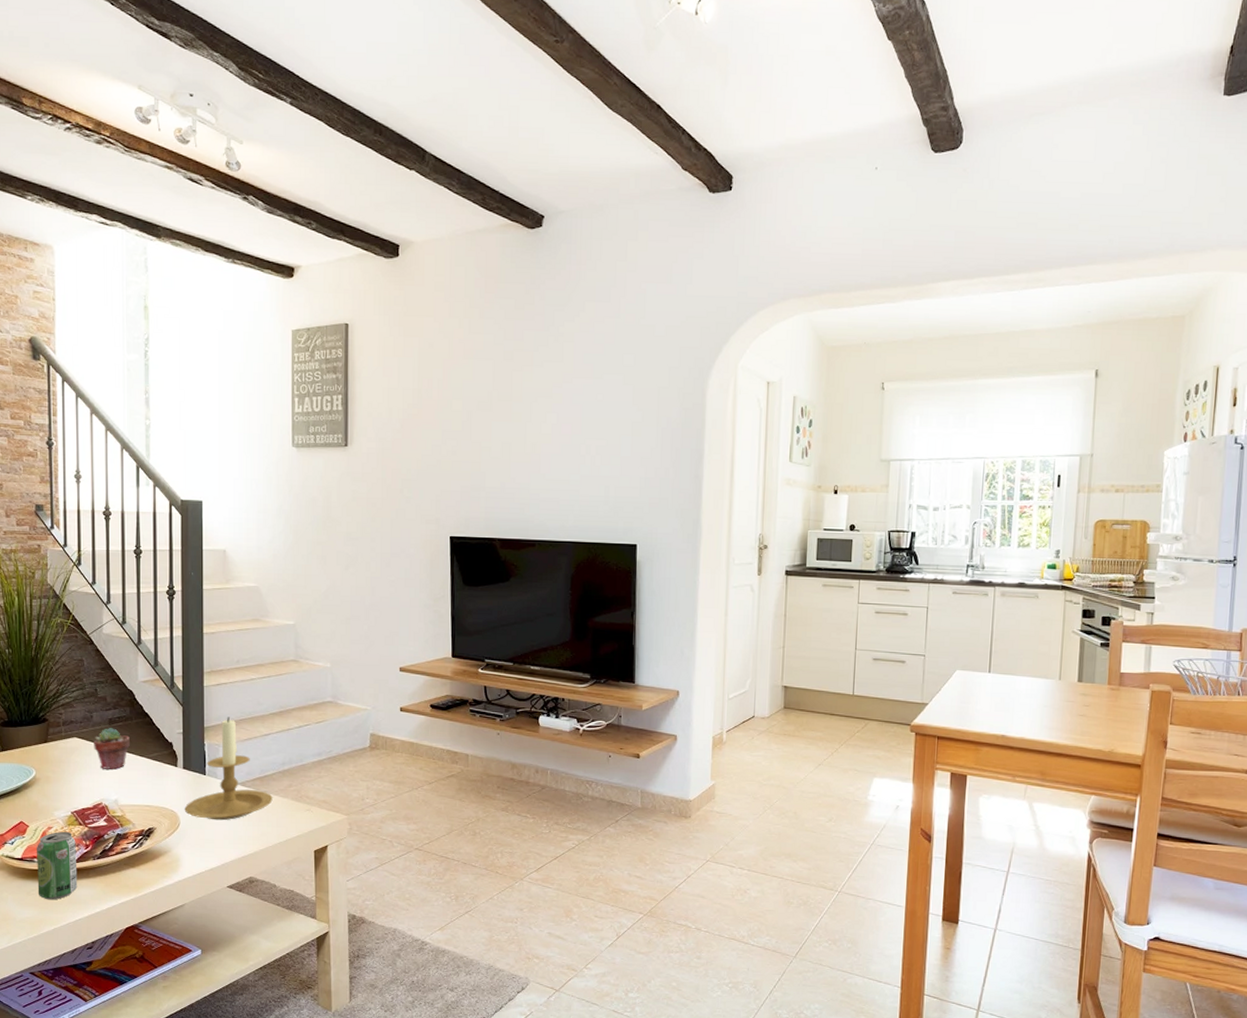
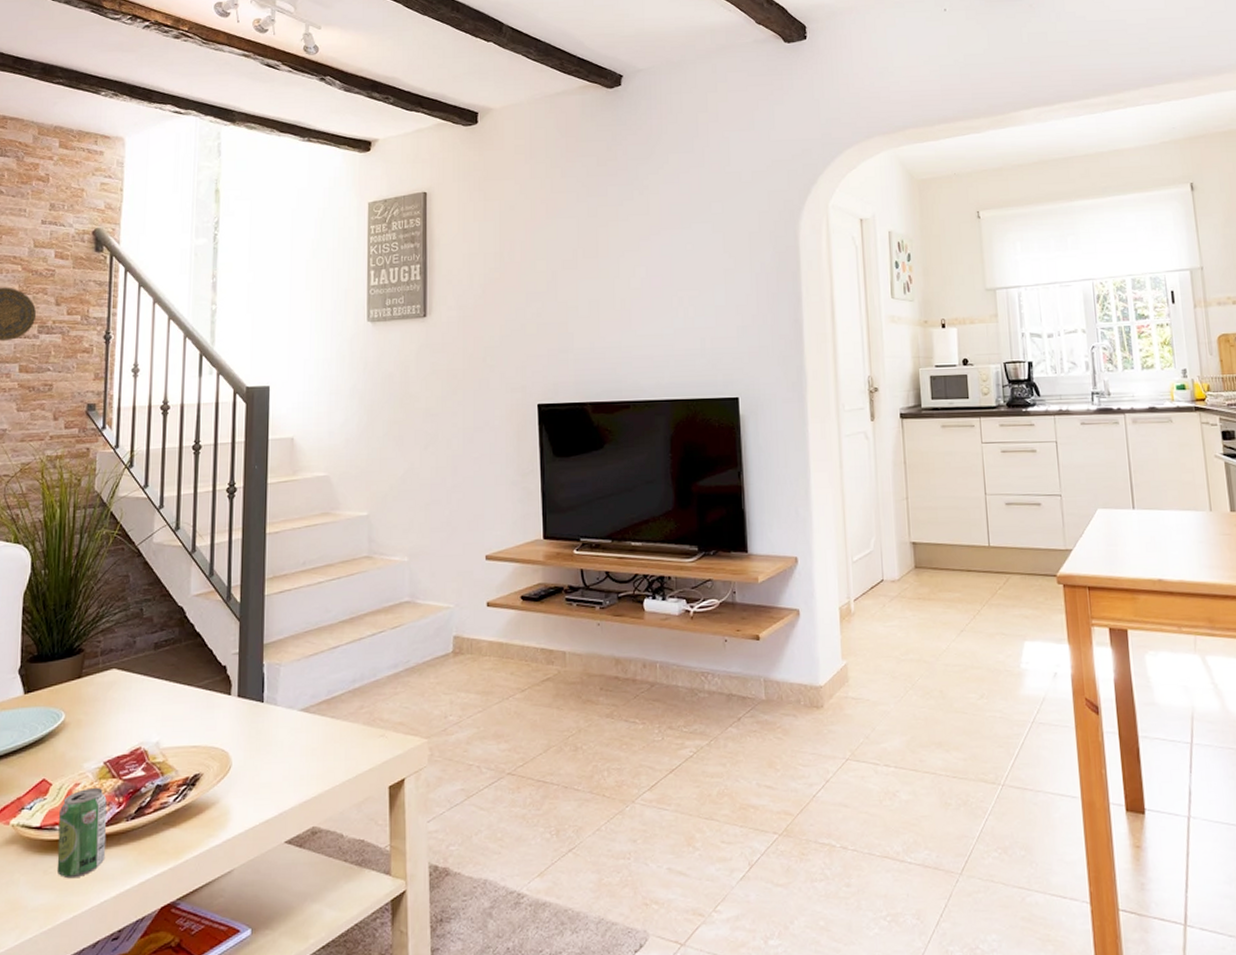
potted succulent: present [94,728,130,771] -> none [135,654,177,706]
candle holder: present [184,717,273,821] -> none [237,629,341,758]

